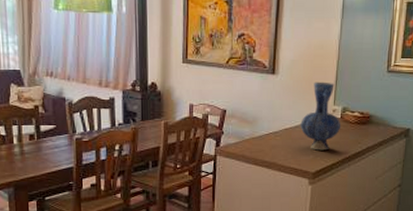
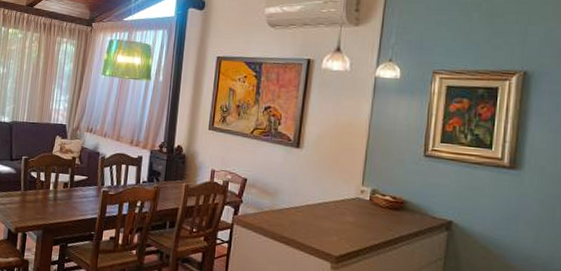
vase: present [300,81,341,151] -> none [324,159,370,234]

